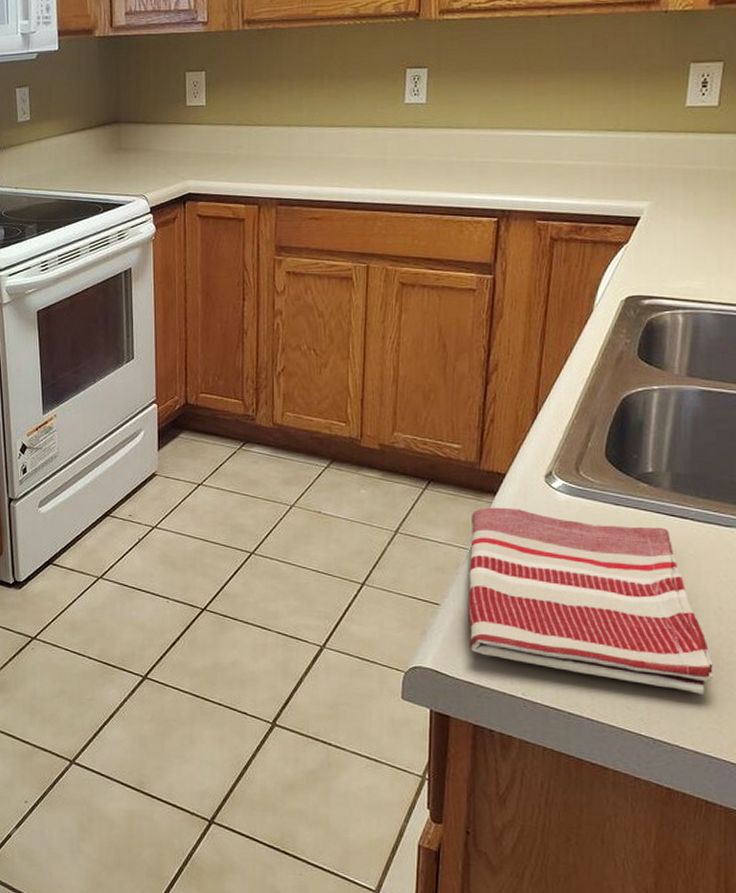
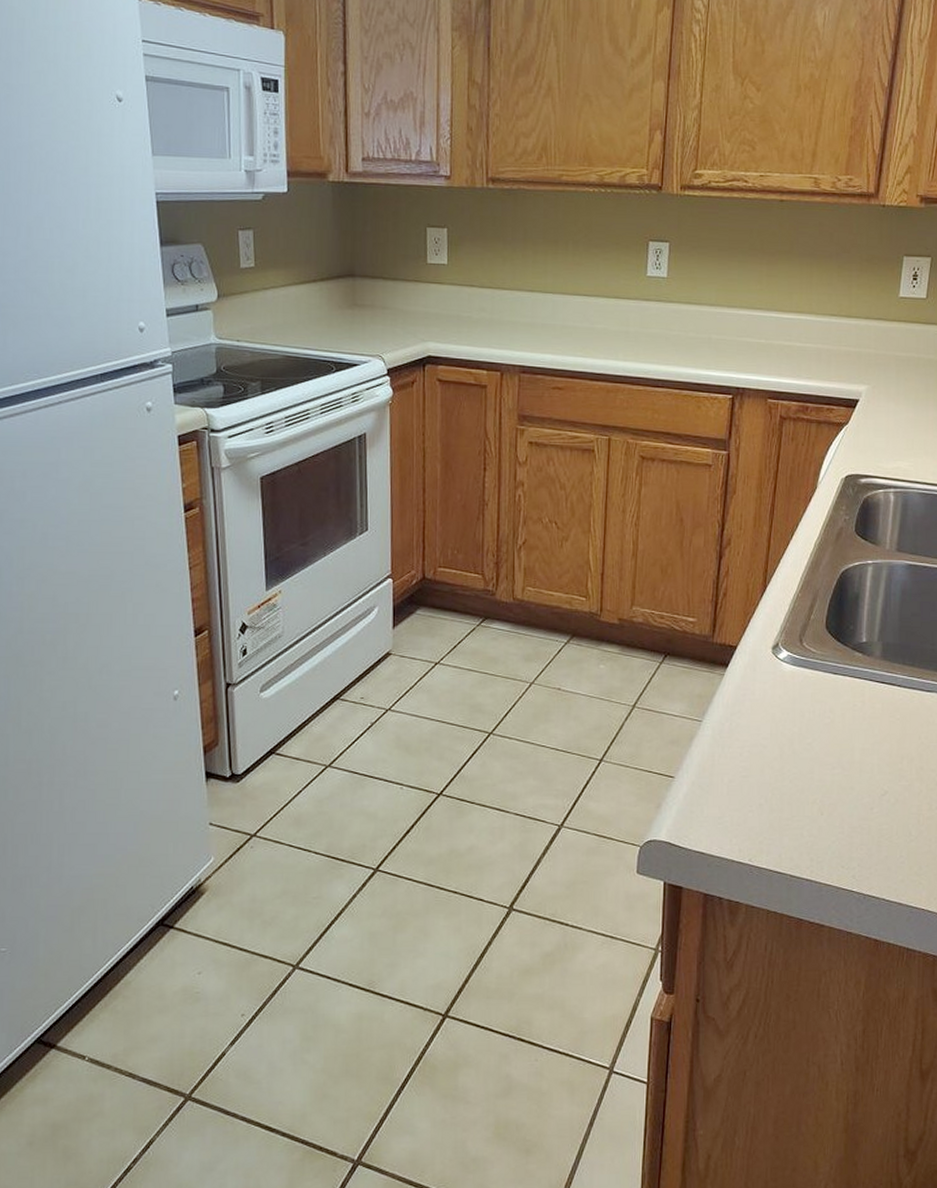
dish towel: present [467,507,713,694] -> none [700,679,915,849]

